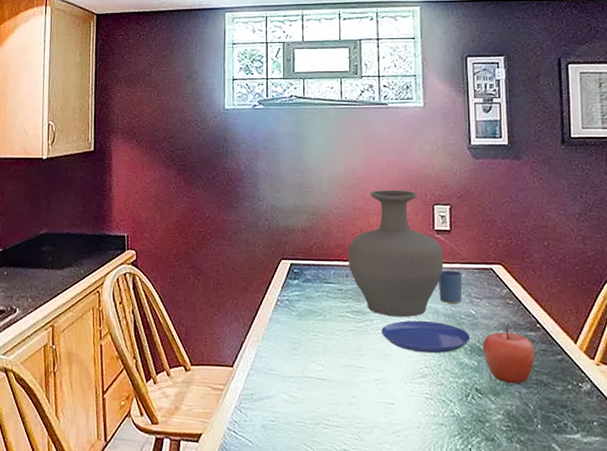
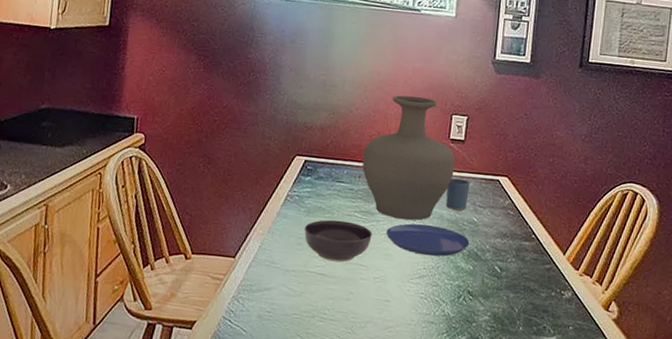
bowl: none [297,322,367,366] -> present [304,219,372,262]
fruit: present [483,327,535,384] -> none [479,235,527,289]

